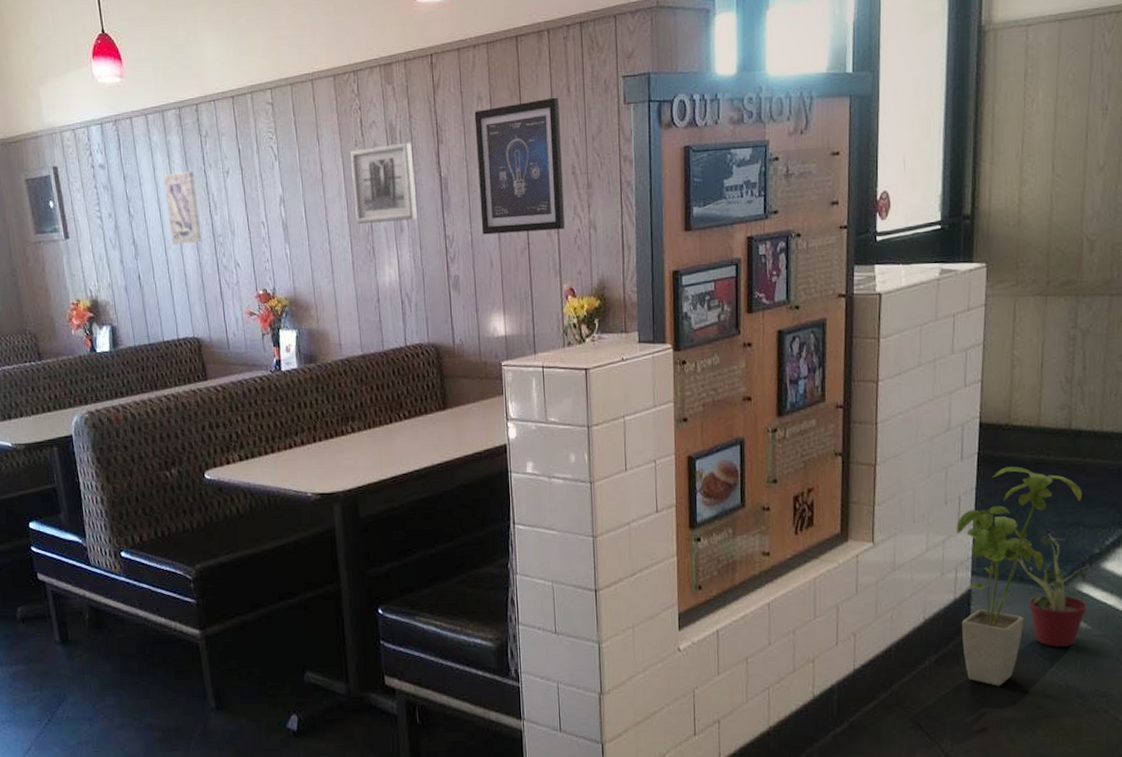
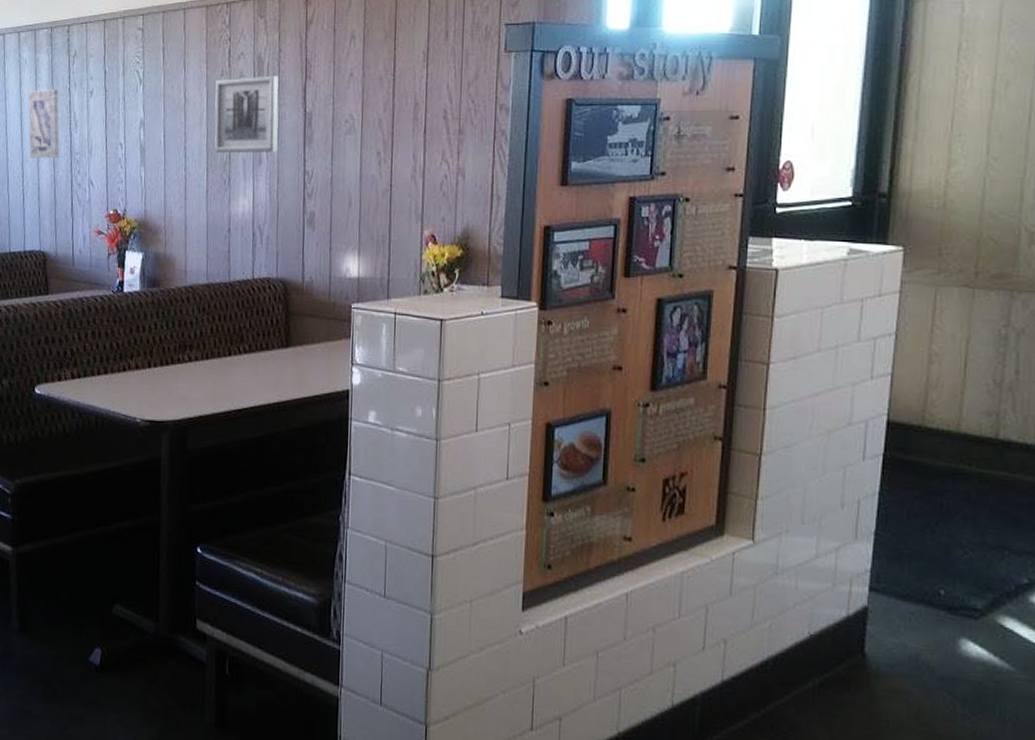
wall art: present [474,97,566,235] -> none [343,40,435,174]
house plant: present [956,466,1083,686] -> none [853,473,1010,723]
potted plant: present [997,534,1096,648] -> none [901,555,1023,688]

